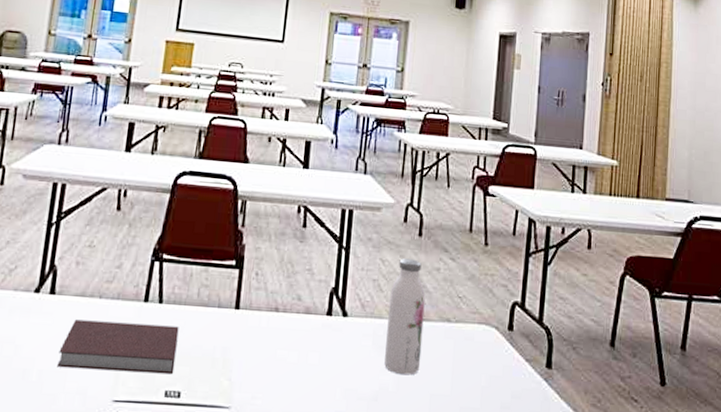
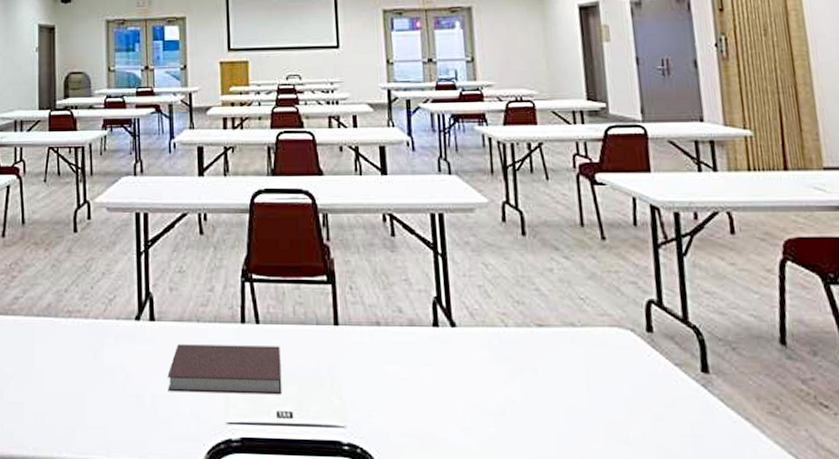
water bottle: present [384,258,426,376] -> none [499,261,548,387]

